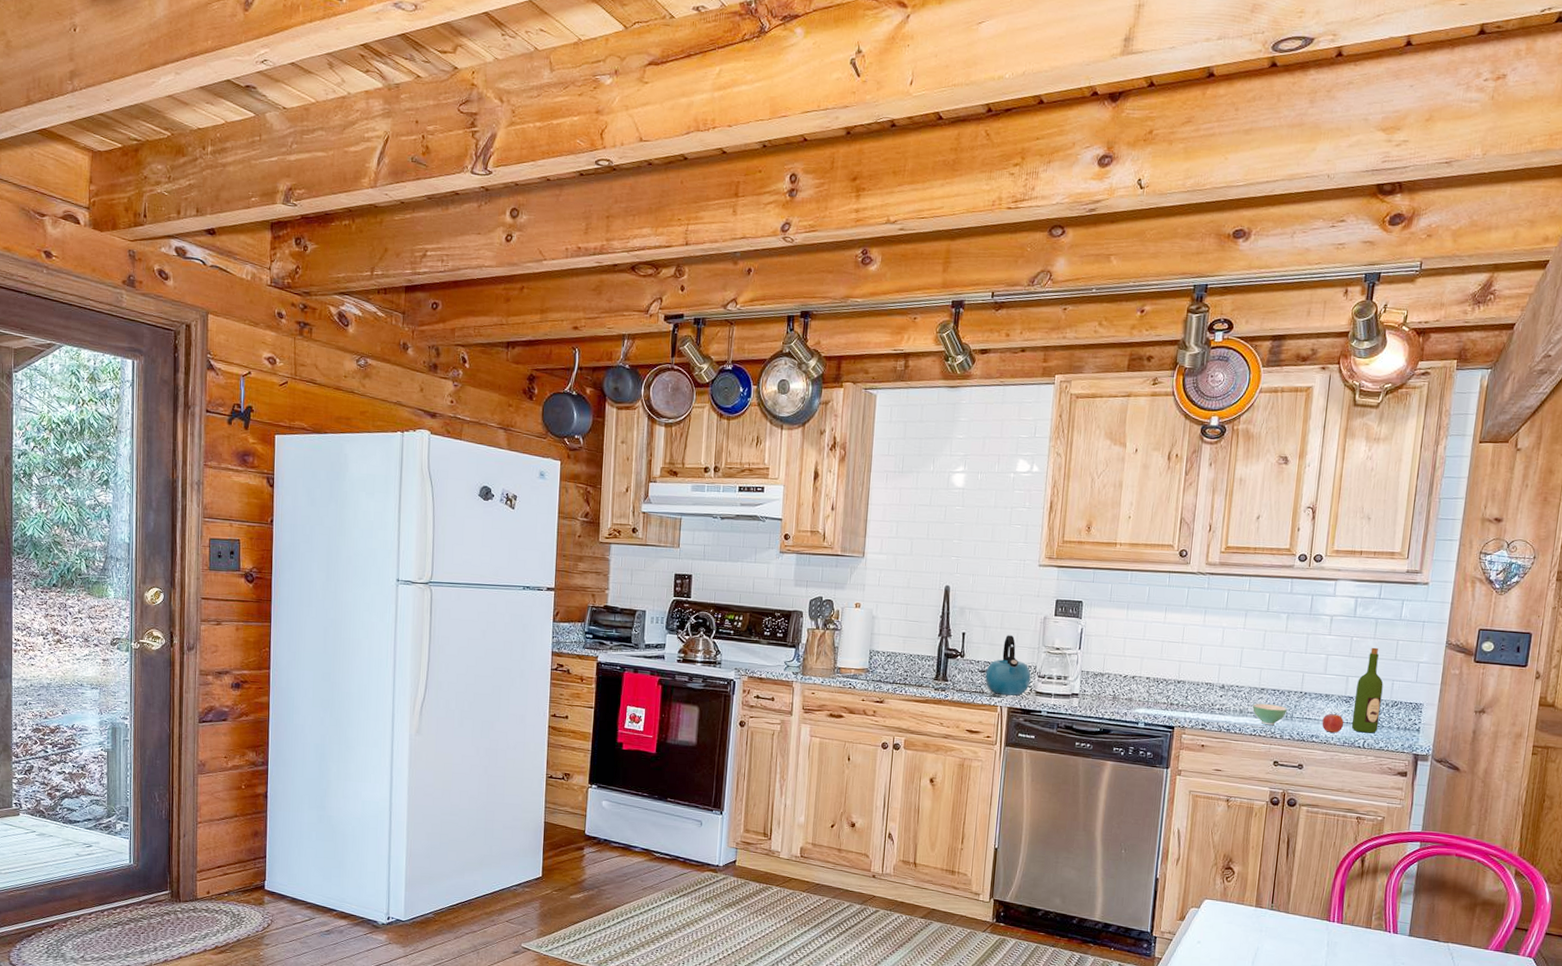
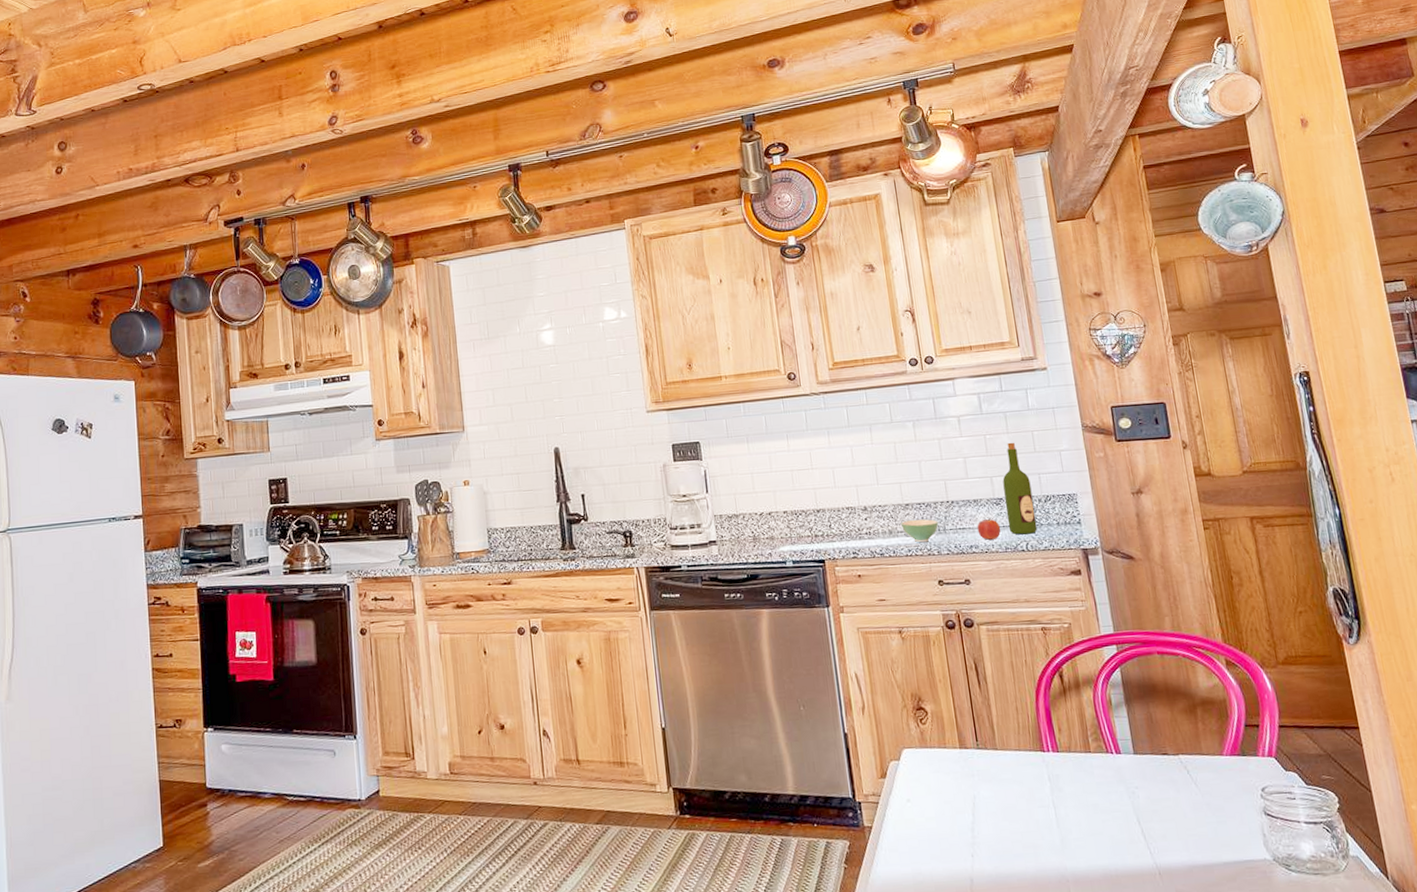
kettle: present [985,635,1031,696] -> none [614,489,663,555]

